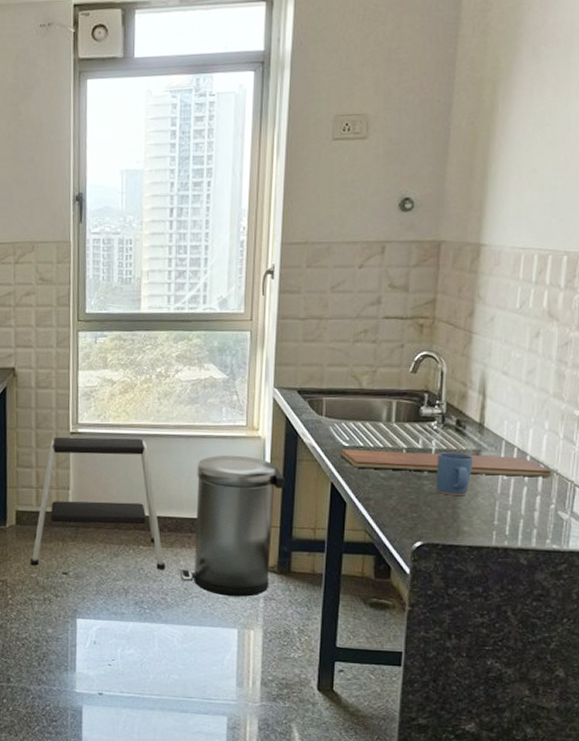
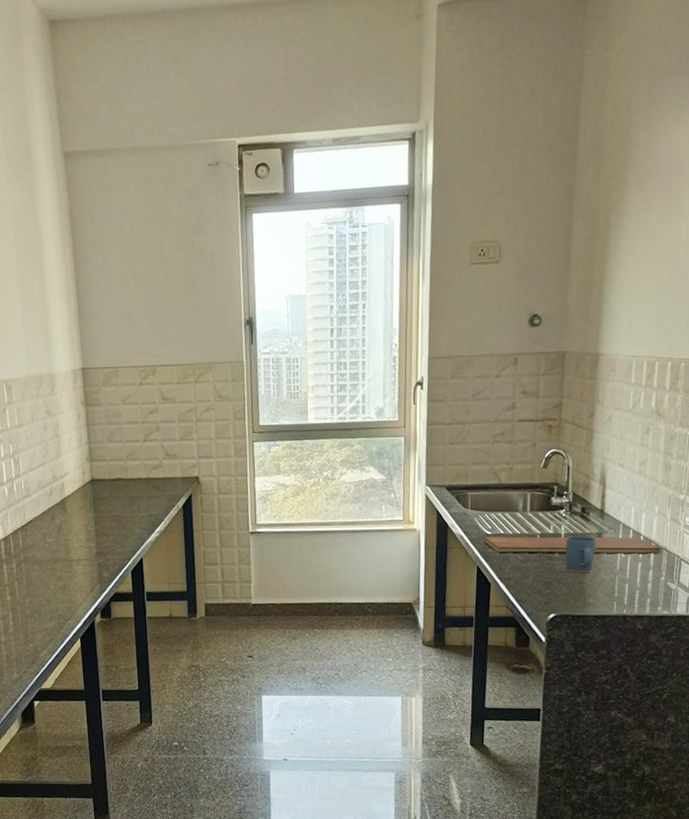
step stool: present [30,437,166,571] -> none [219,535,338,652]
pedal bin: present [179,455,285,597] -> none [349,546,438,670]

